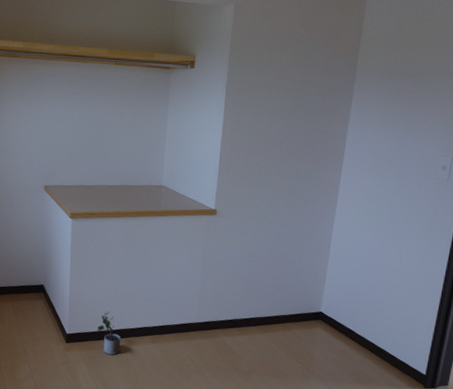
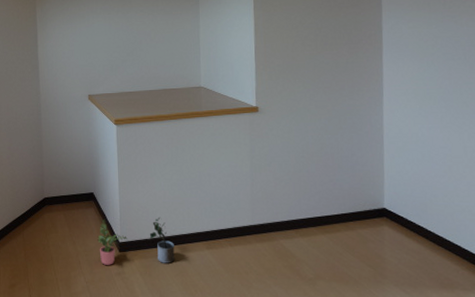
potted plant: none [45,311,75,355] -> present [97,219,127,265]

